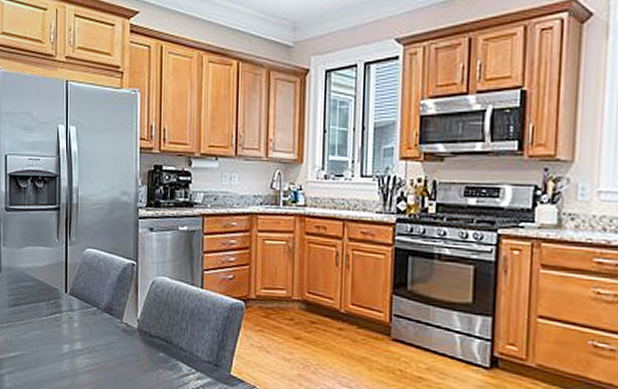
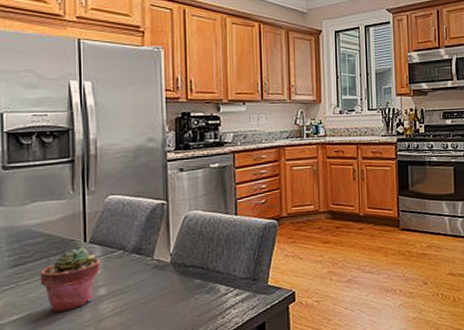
potted succulent: none [30,297,78,359] -> present [40,247,101,313]

